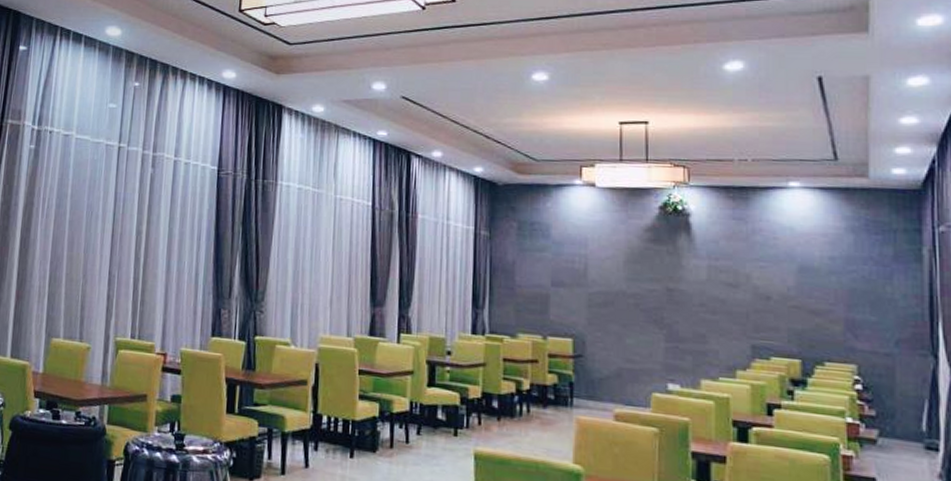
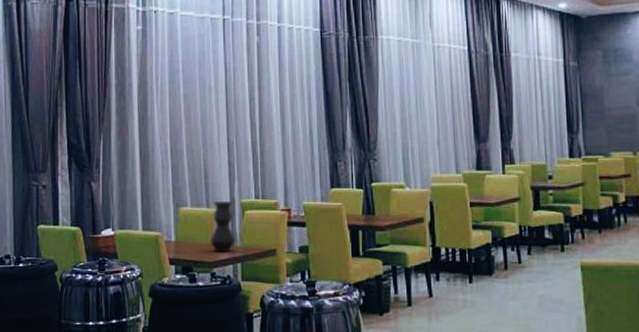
vase: none [78,336,109,392] -> present [209,201,236,253]

